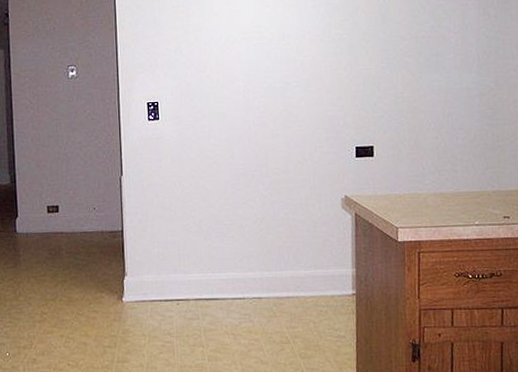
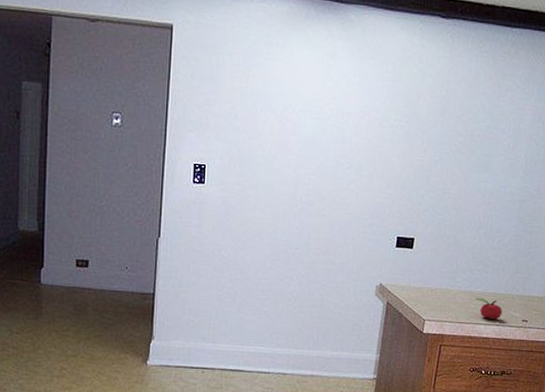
apple: none [449,198,480,220] -> present [476,297,502,320]

